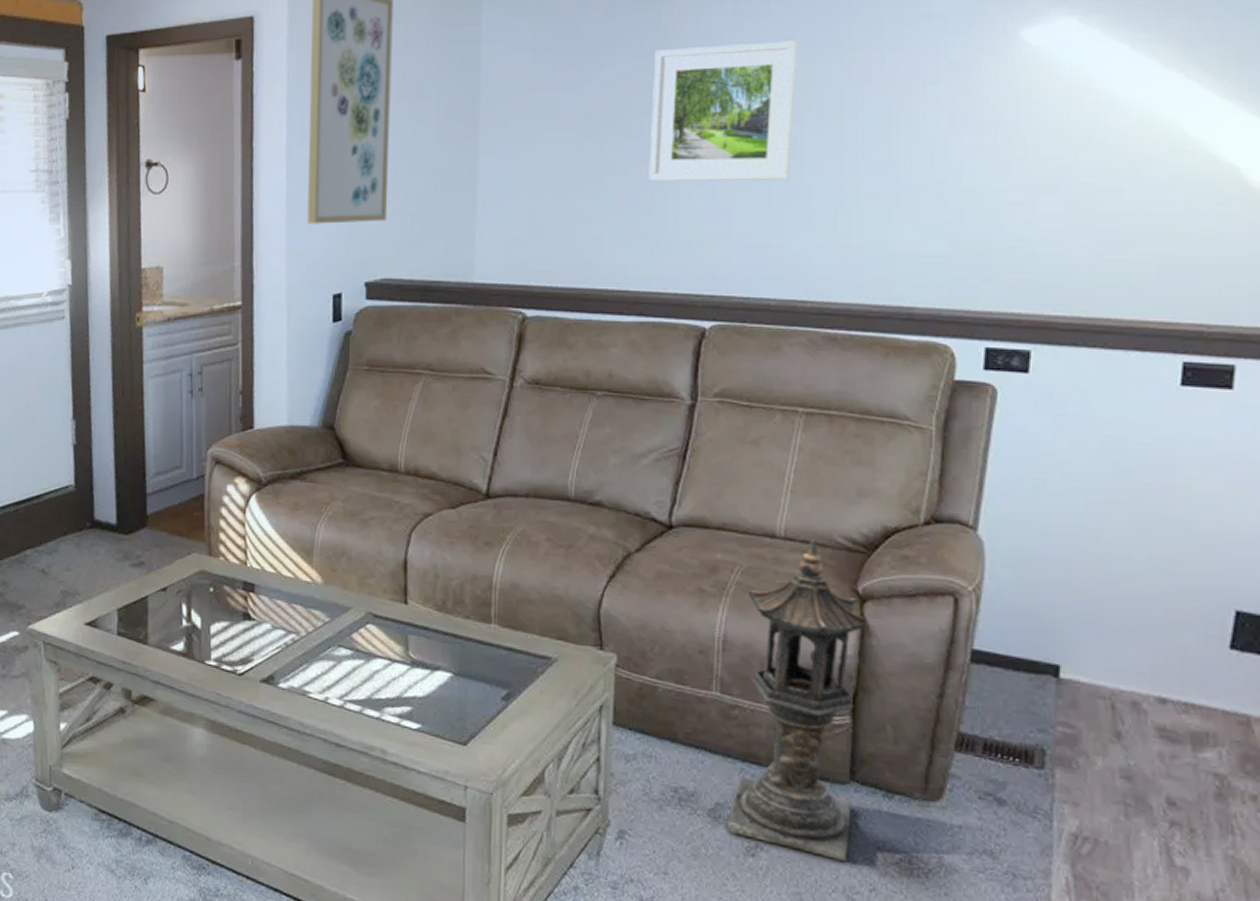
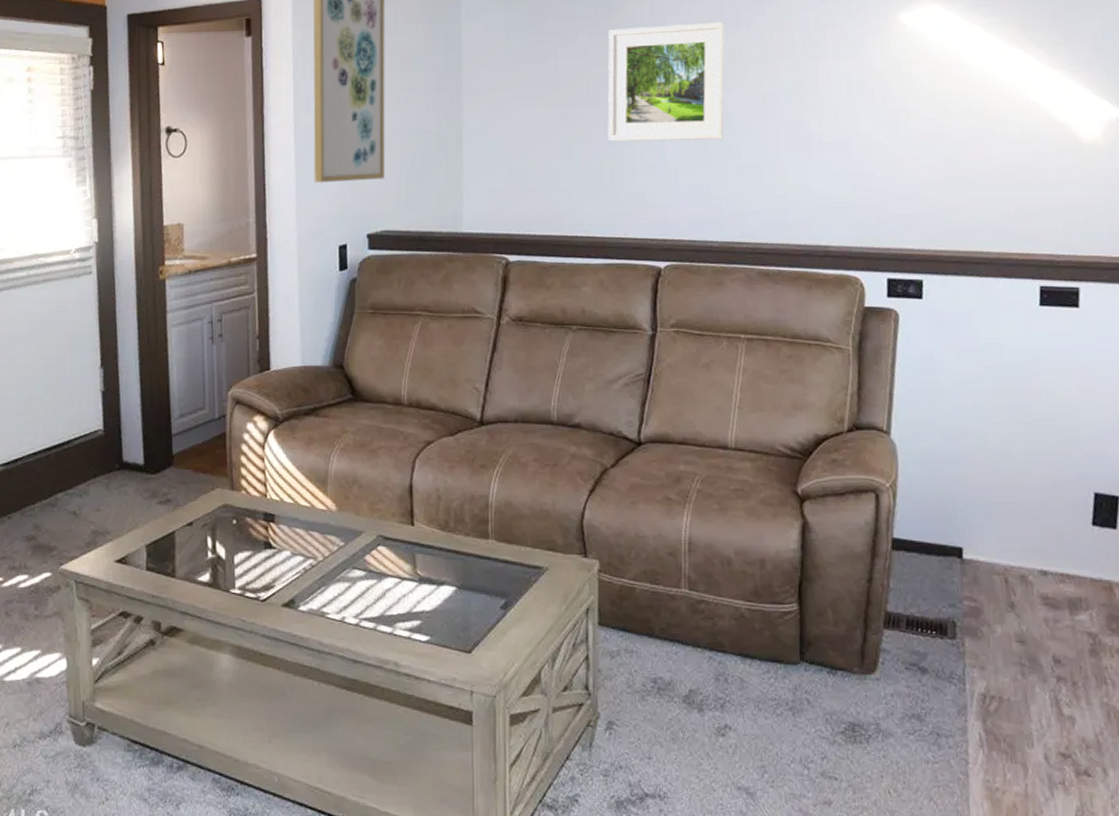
lantern: present [726,540,867,862] -> none [699,449,806,735]

